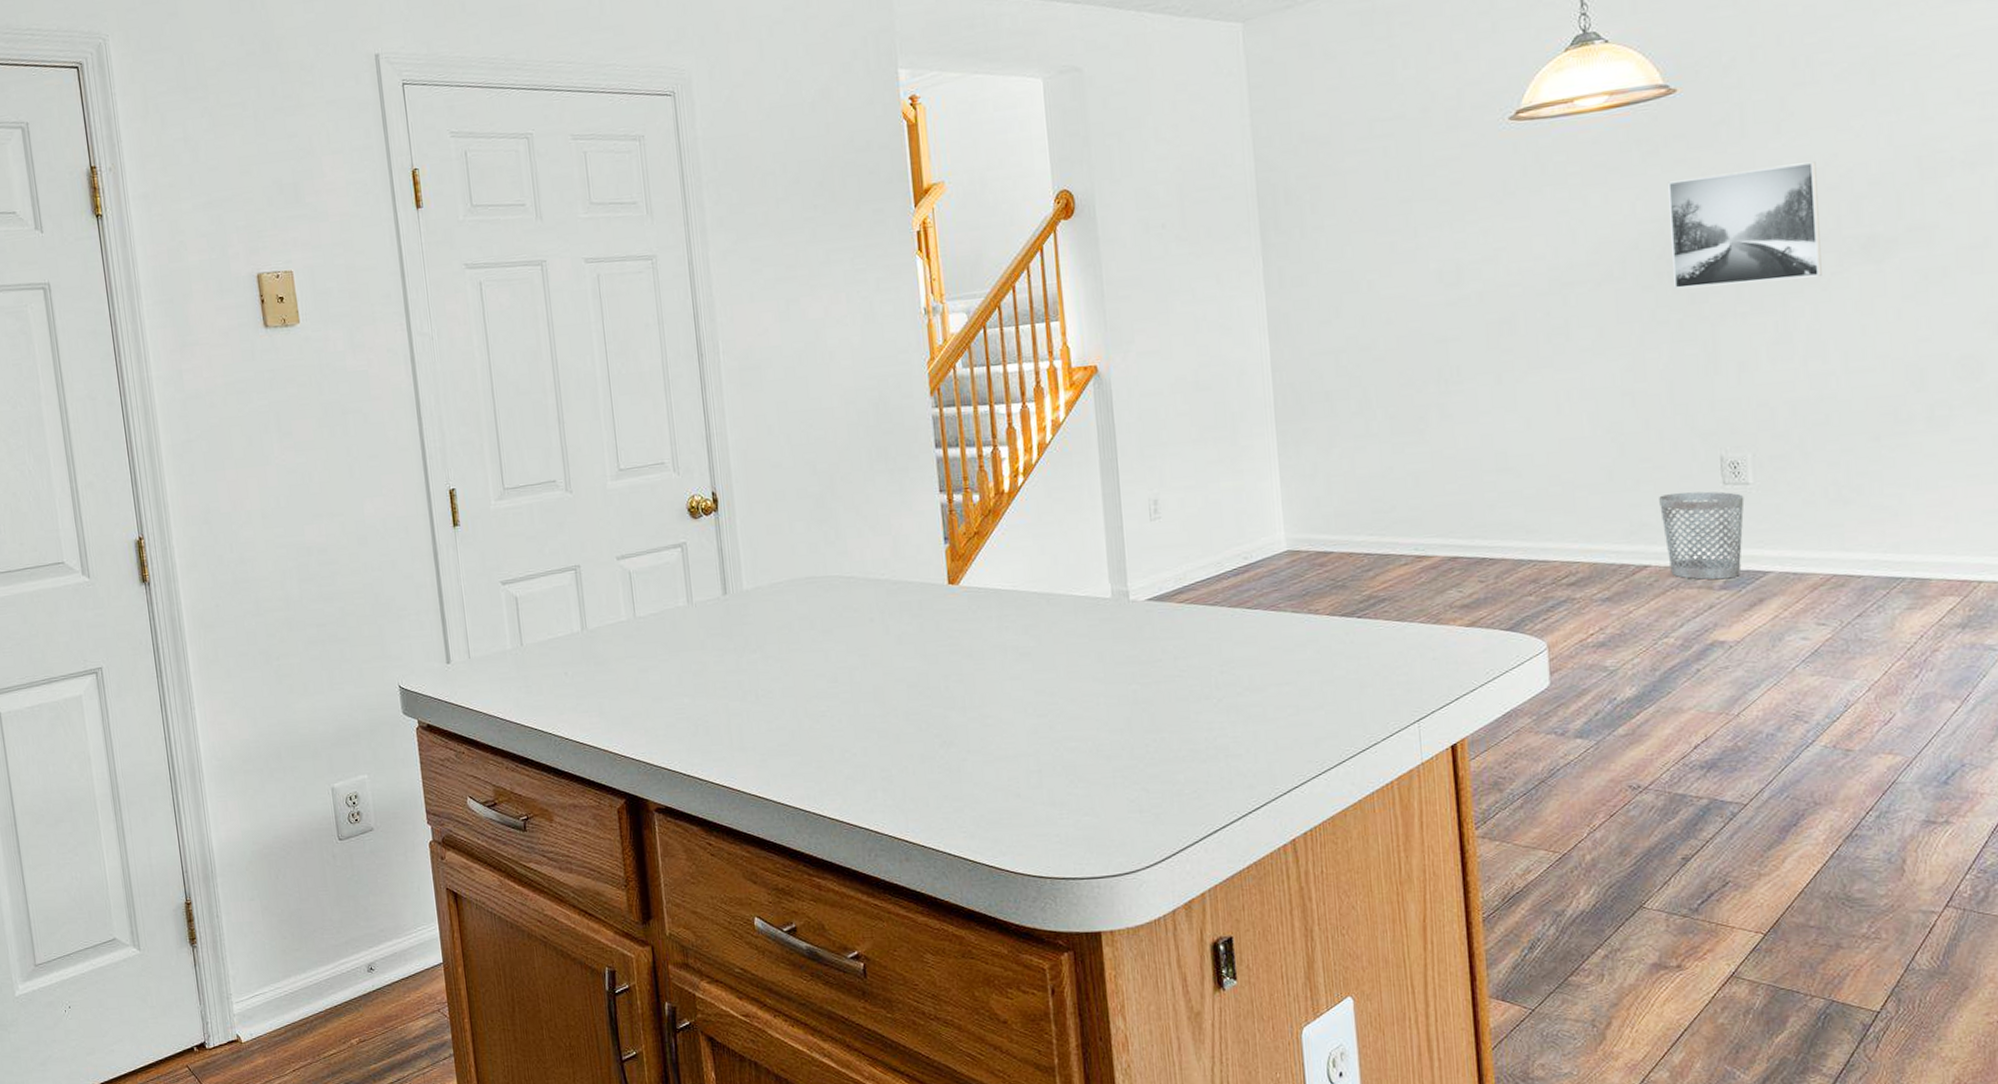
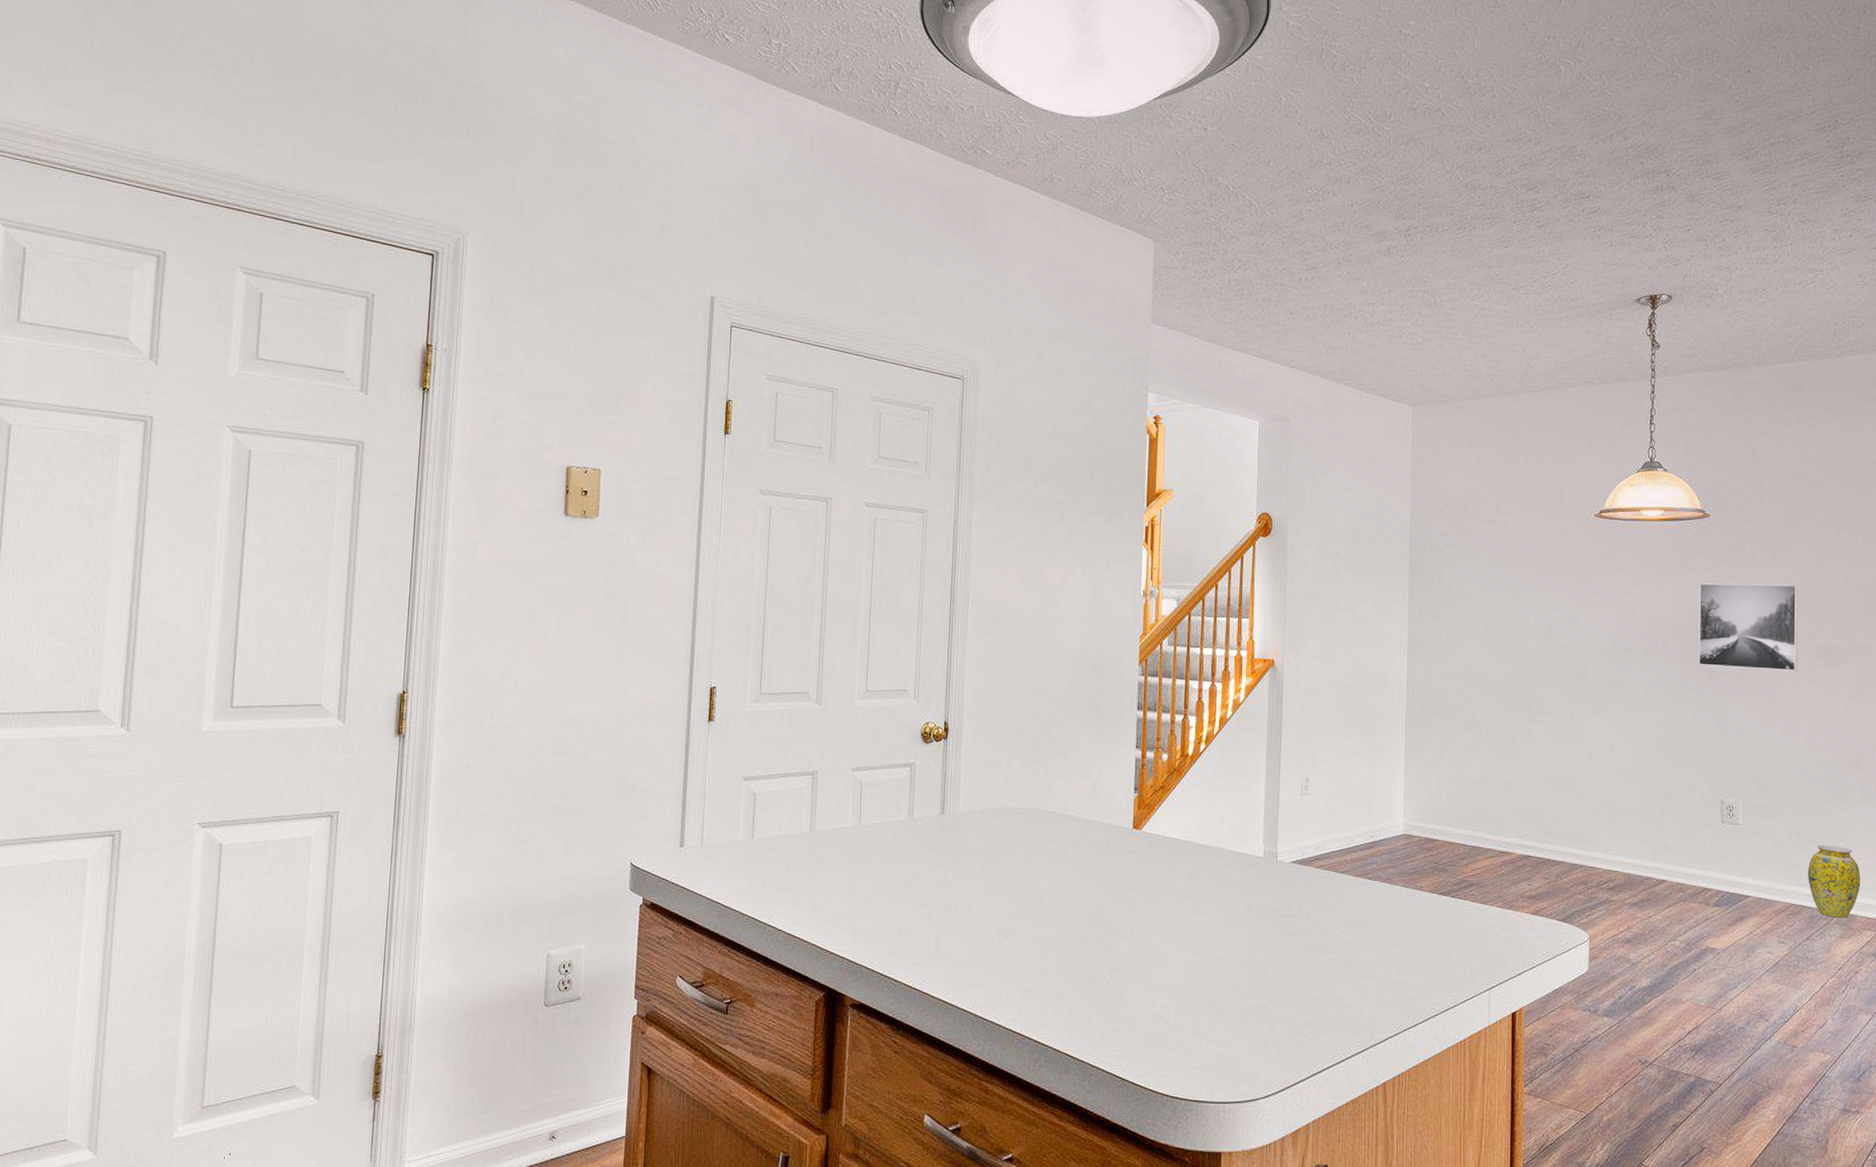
wastebasket: present [1659,491,1745,580] -> none [1677,824,1735,898]
vase: none [1854,493,1935,585] -> present [1808,844,1860,918]

